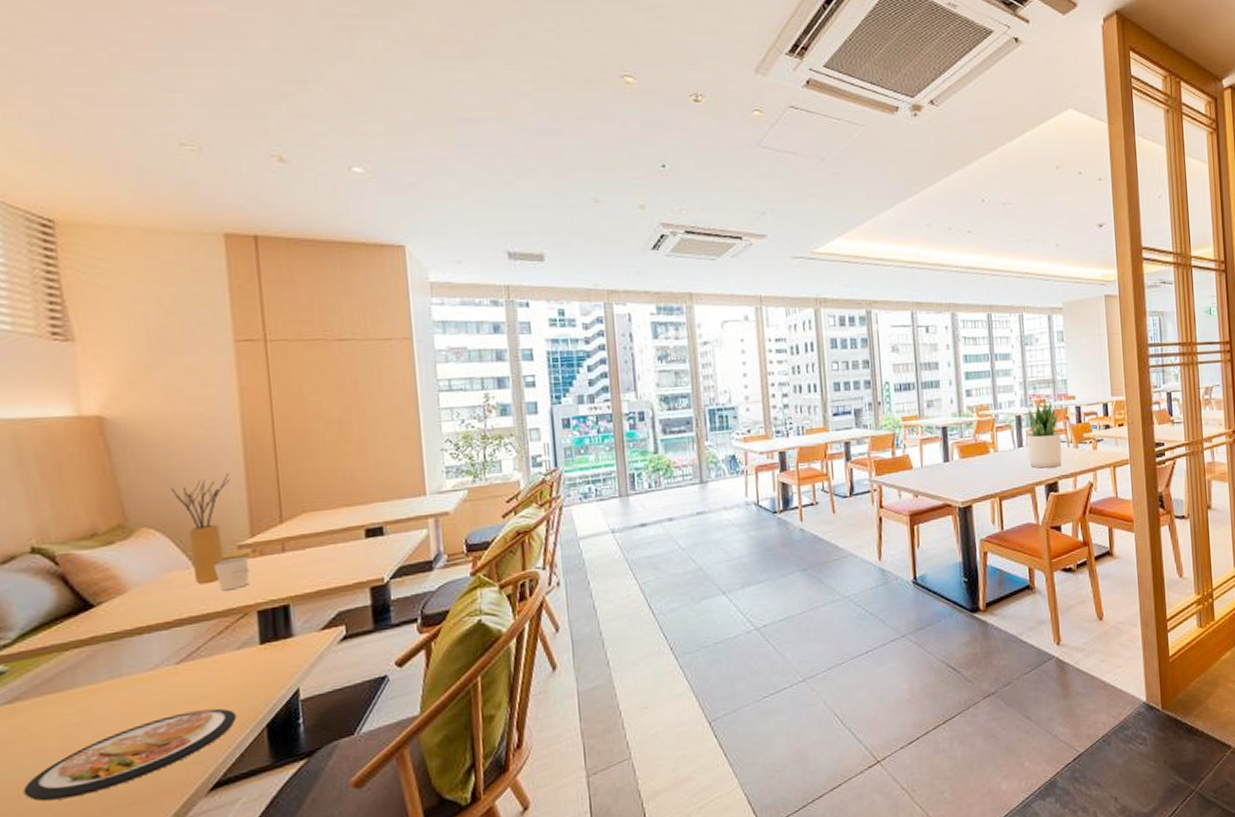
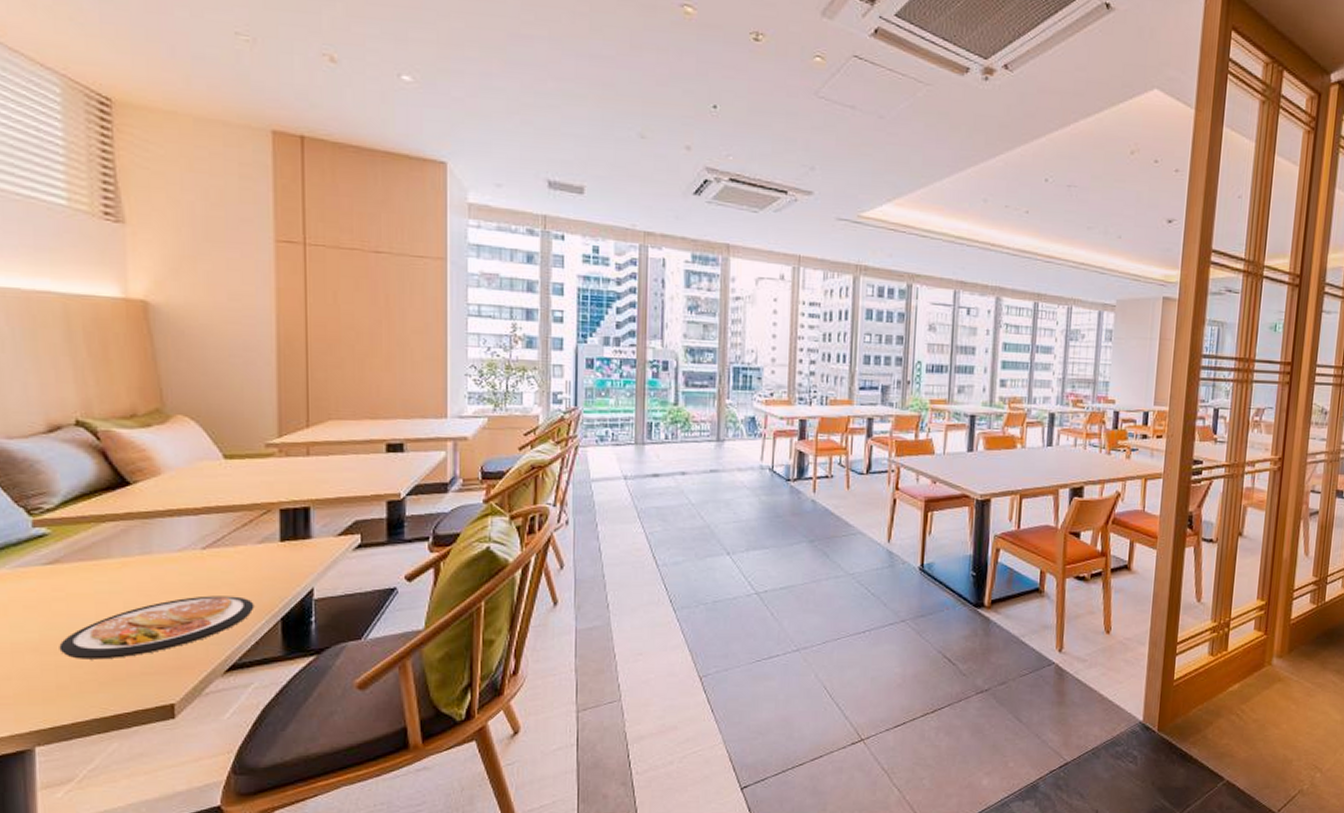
vase: present [170,474,231,585] -> none [206,373,263,477]
cup: present [213,556,250,591] -> none [242,454,275,486]
planter: present [1026,401,1062,469] -> none [1056,402,1095,472]

